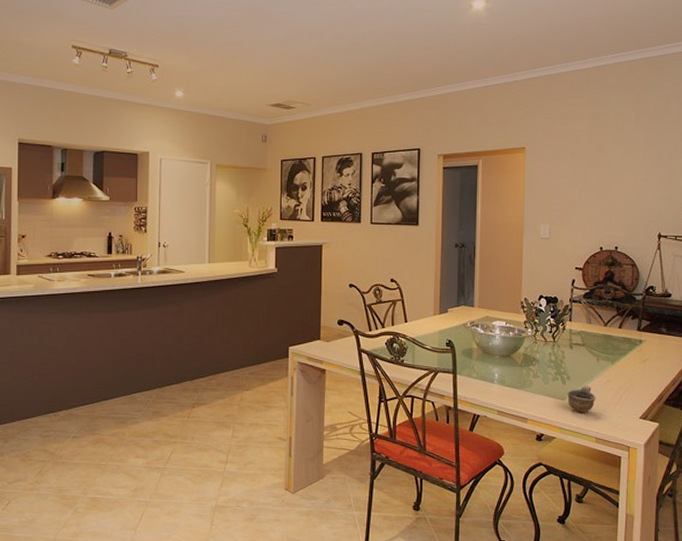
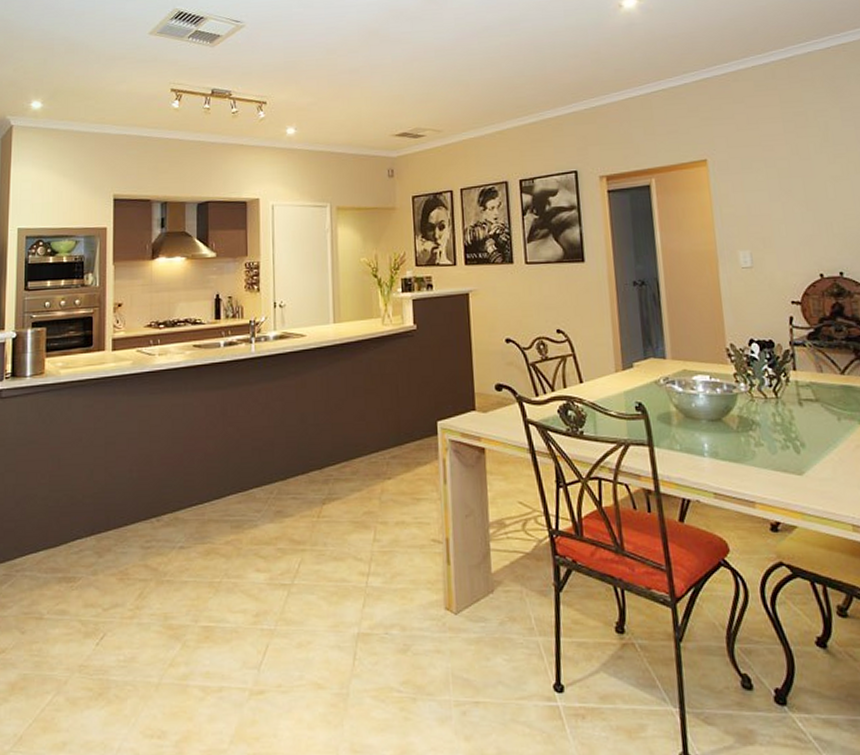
cup: present [567,385,596,413] -> none [804,454,845,492]

